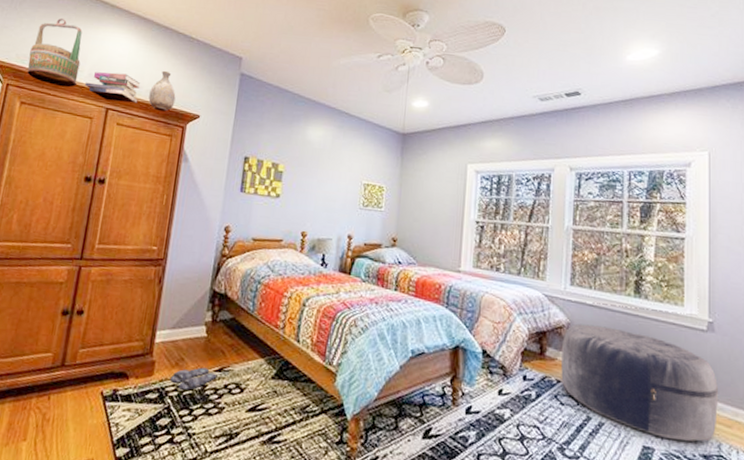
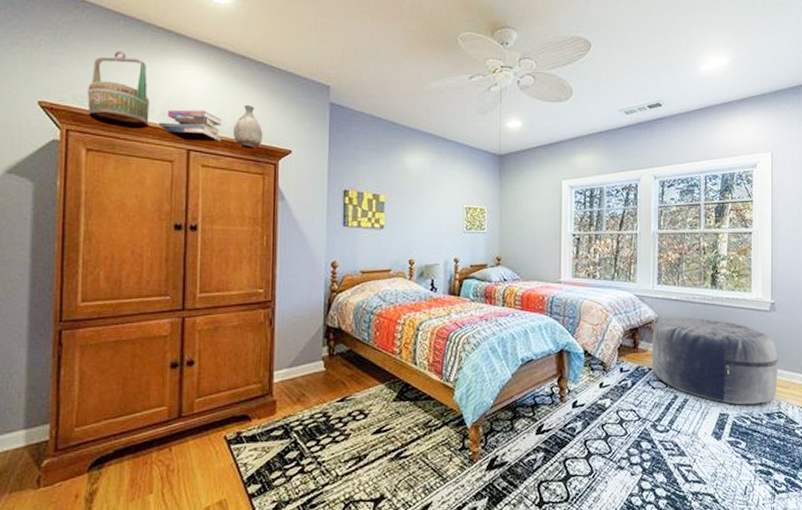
slippers: present [170,367,218,391] -> none [293,400,340,423]

